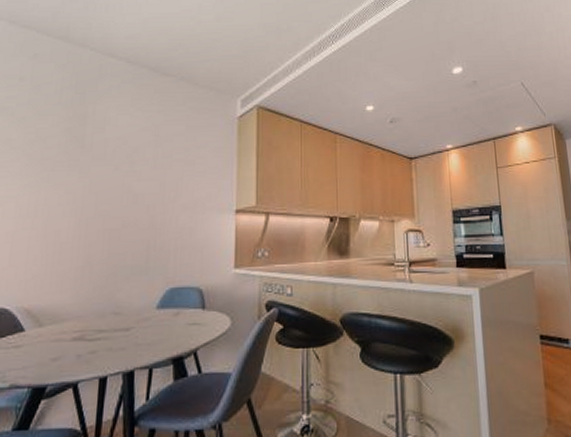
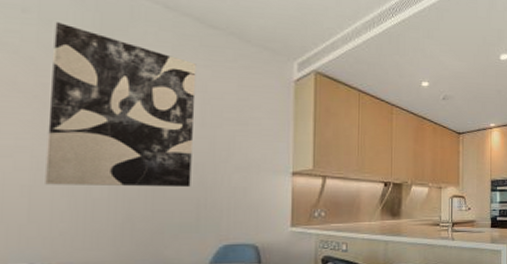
wall art: none [24,86,151,231] -> present [45,22,197,188]

